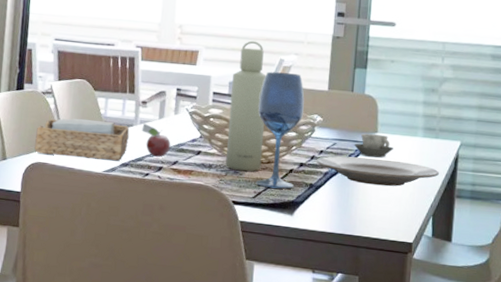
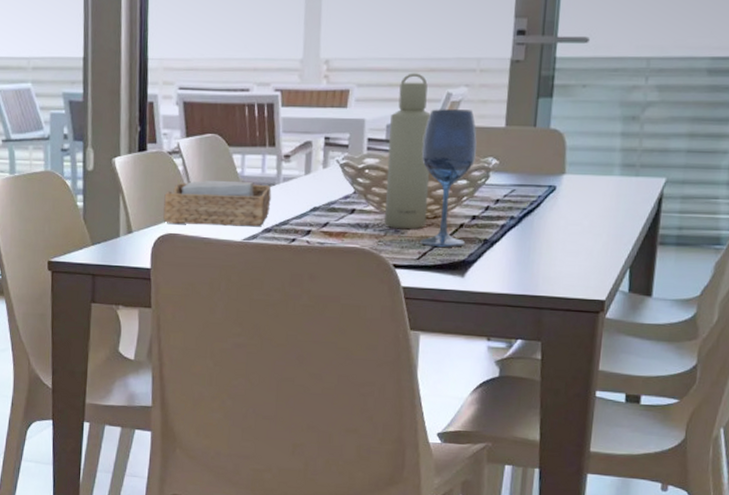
fruit: present [142,124,171,158] -> none [285,181,320,220]
plate: present [316,156,440,187] -> none [491,204,640,237]
cup: present [354,133,393,158] -> none [536,175,584,203]

